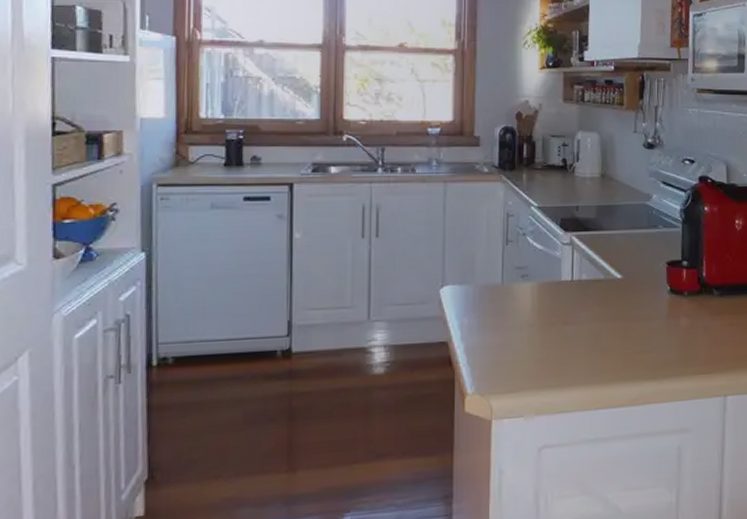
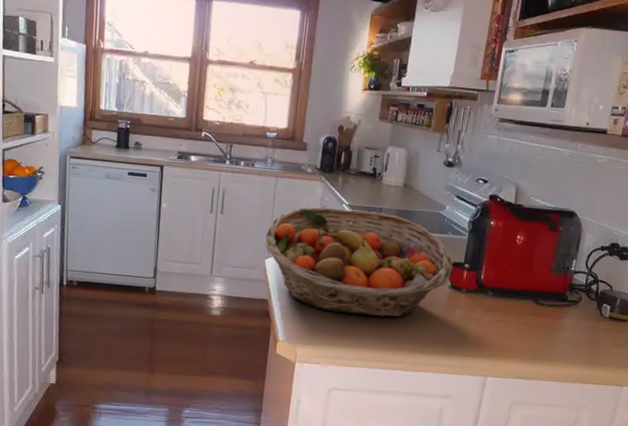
fruit basket: none [438,211,670,345] -> present [265,207,453,318]

